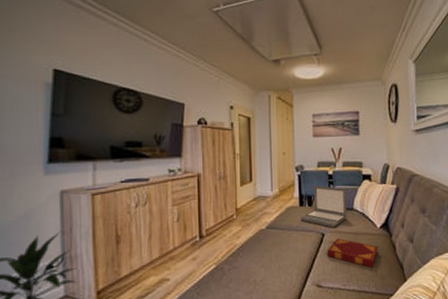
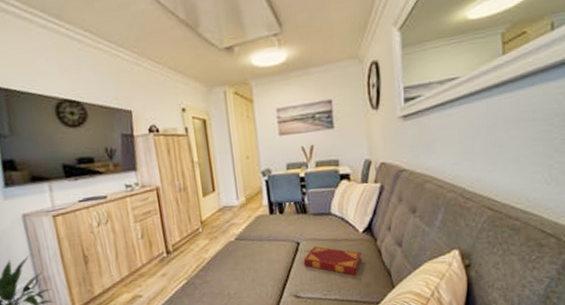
laptop: present [300,185,347,227] -> none [271,190,324,235]

